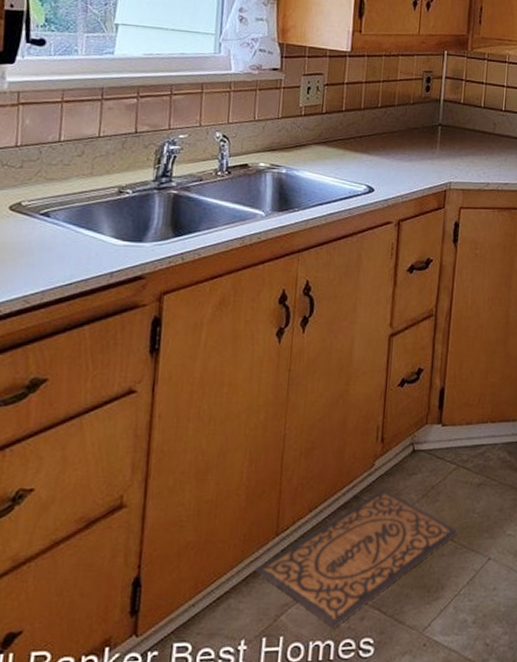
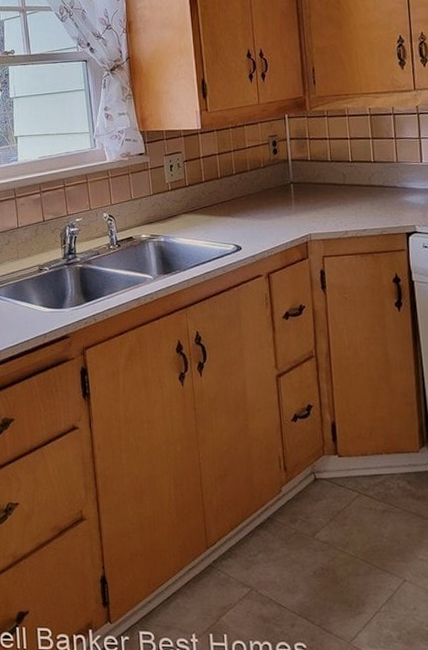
doormat: present [254,489,460,628] -> none [193,513,371,631]

